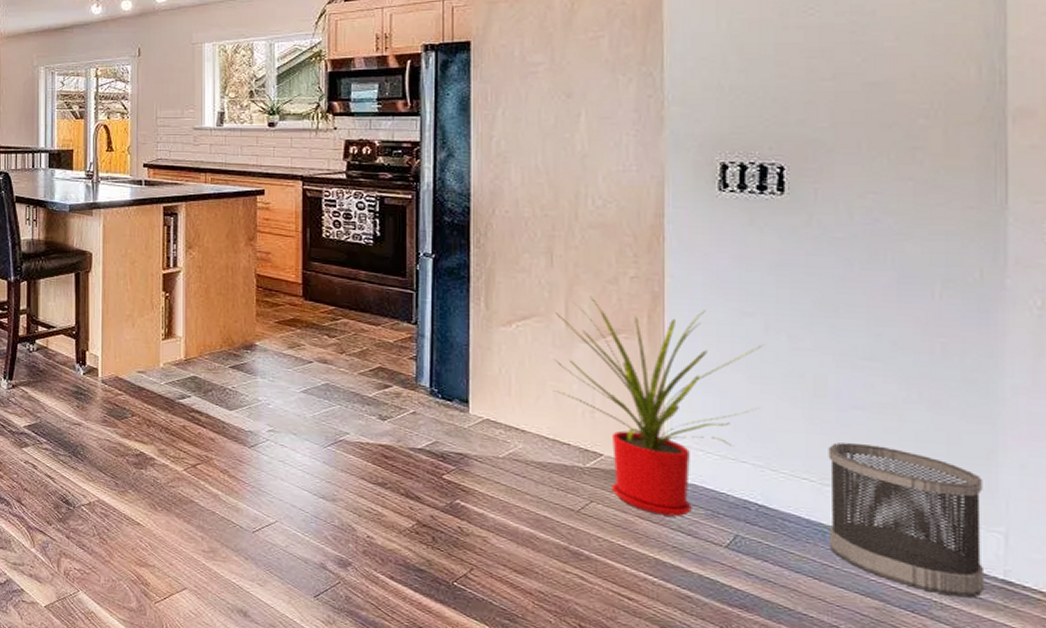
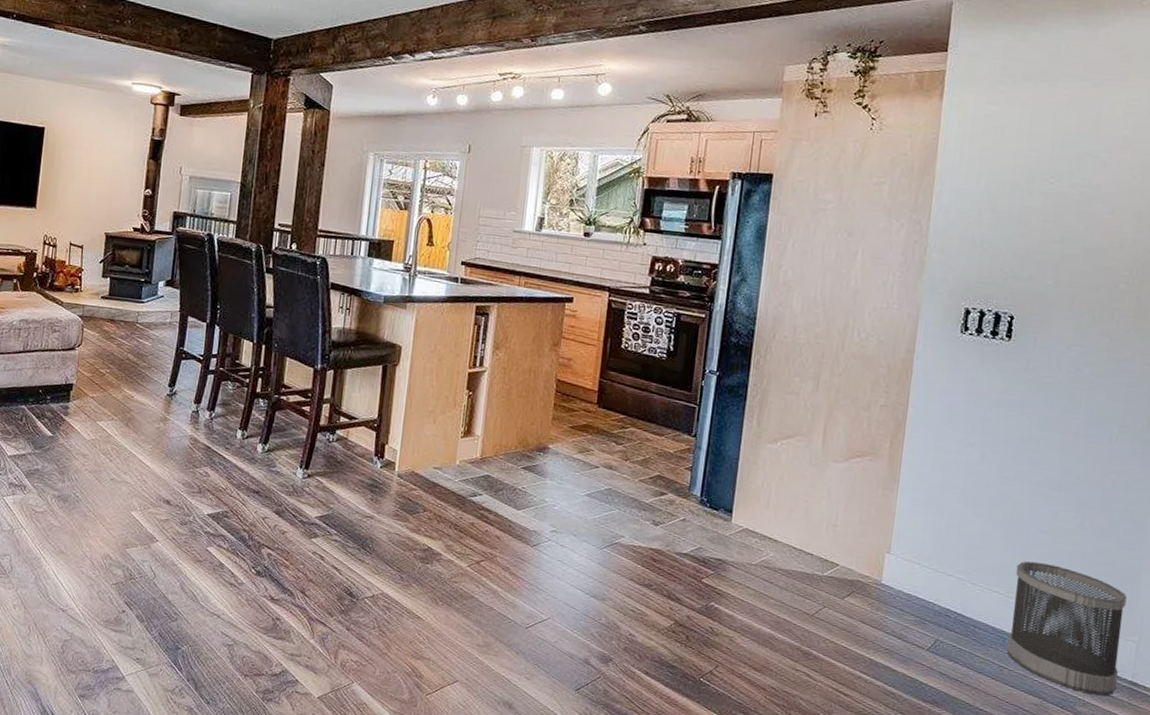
house plant: present [553,295,762,517] -> none [805,420,977,622]

